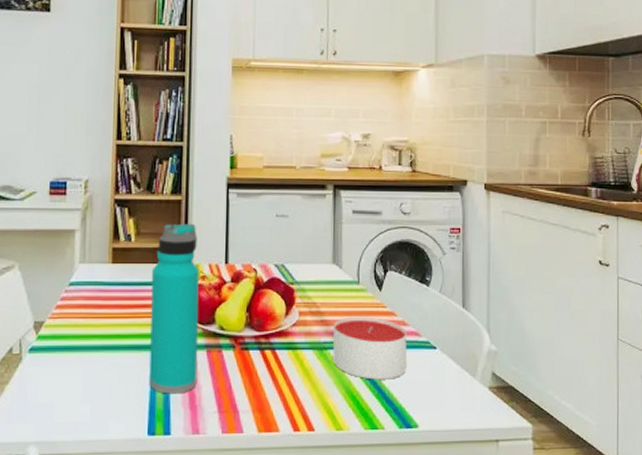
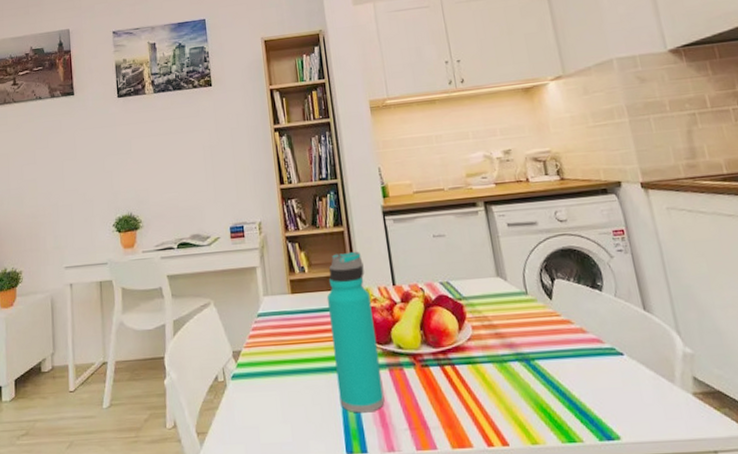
candle: present [333,316,407,380] -> none [509,326,595,391]

